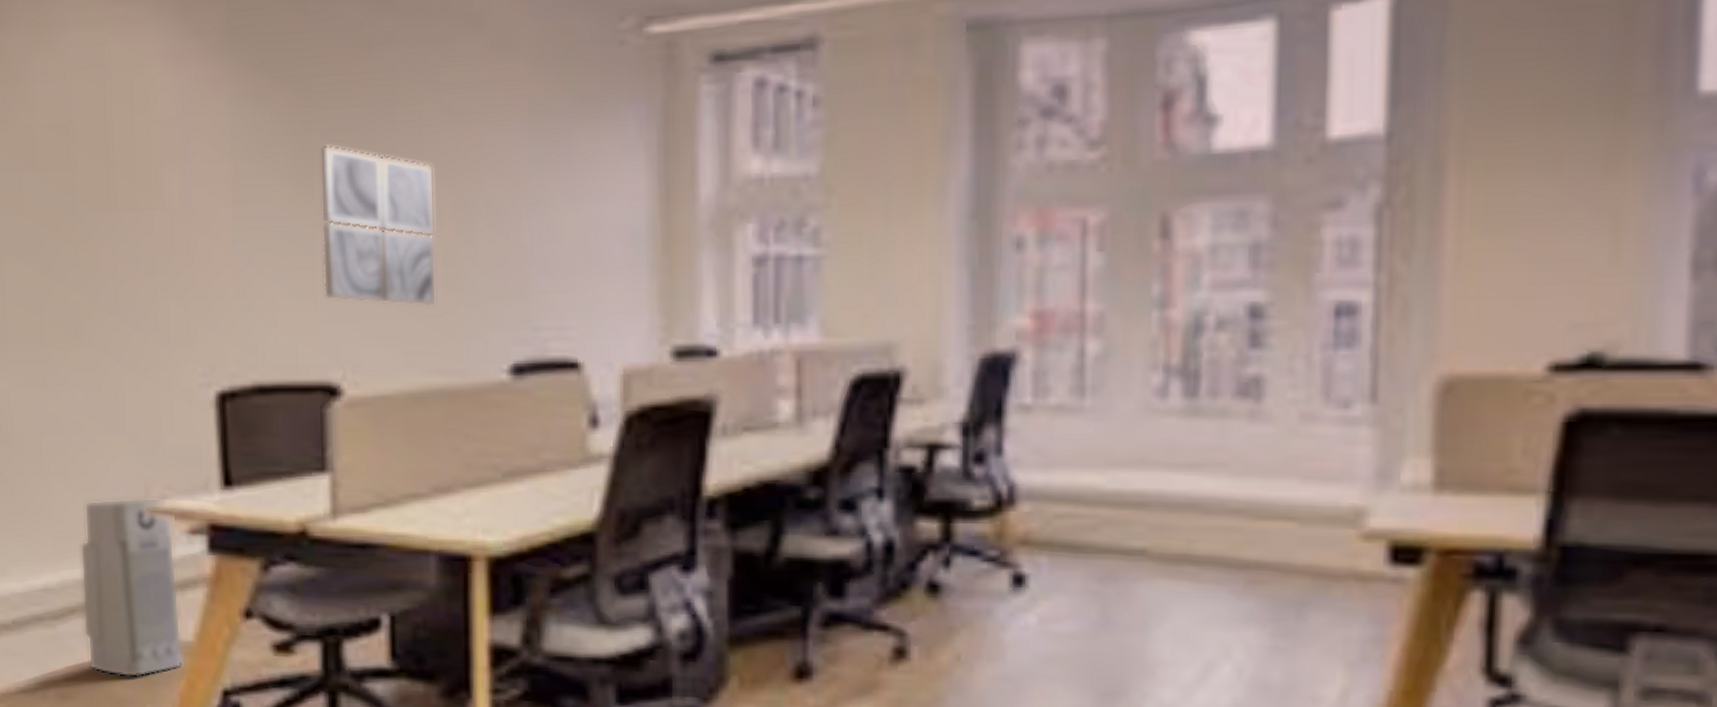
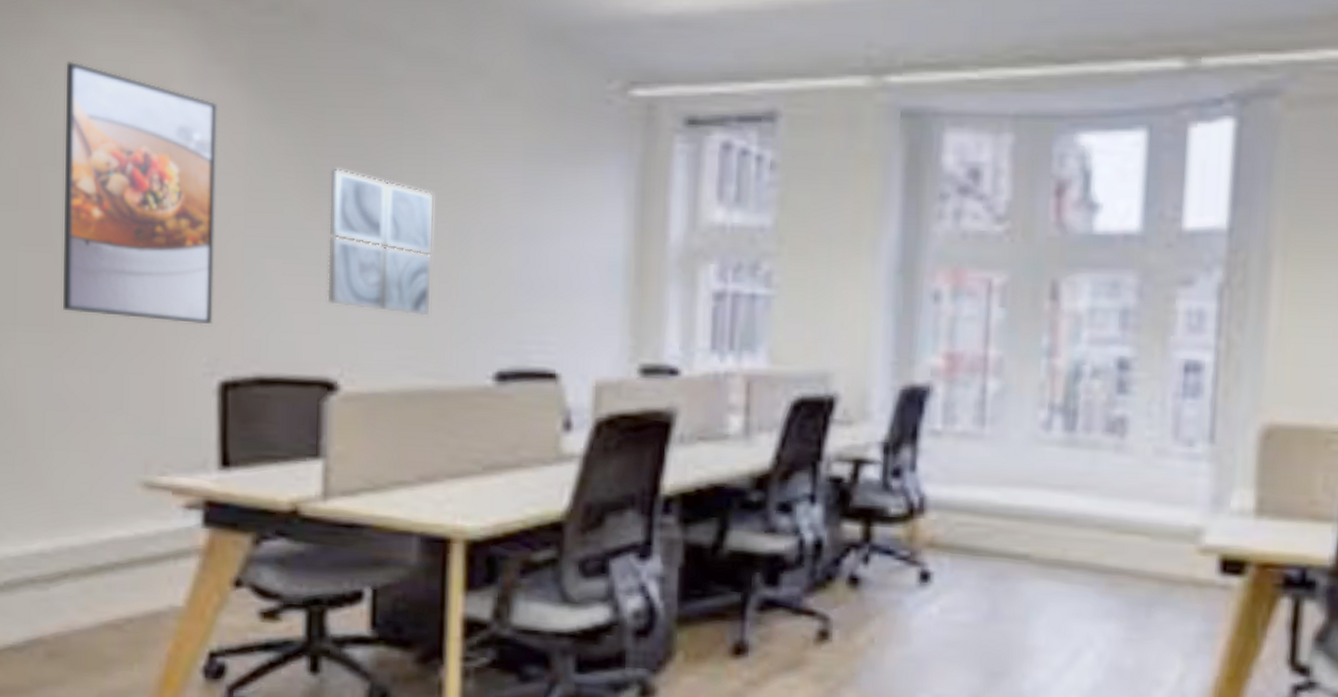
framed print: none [41,49,206,331] -> present [63,61,217,325]
air purifier: present [80,497,184,678] -> none [76,473,173,639]

